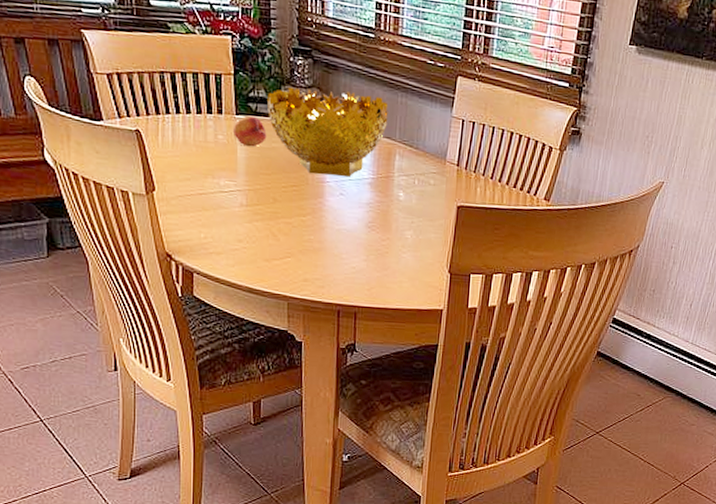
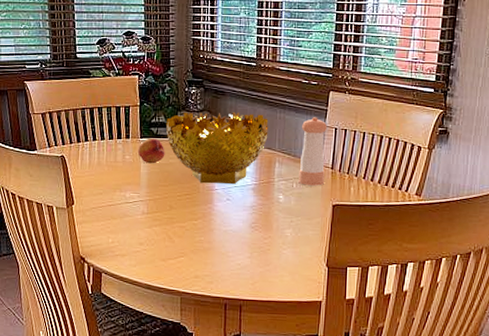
pepper shaker: none [421,105,454,184] -> present [298,117,328,186]

